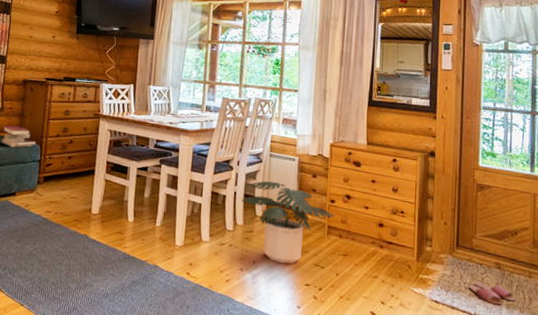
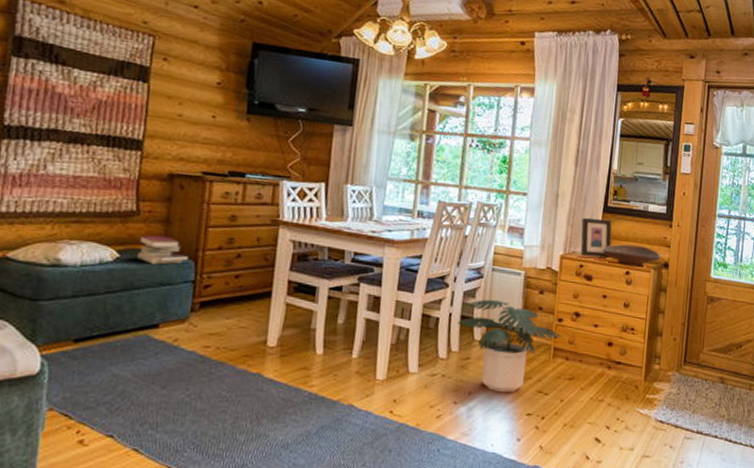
picture frame: none [348,110,378,147] -> present [580,217,612,258]
decorative bowl: none [369,134,426,156] -> present [602,244,661,268]
slippers: present [468,282,515,306] -> none [693,398,736,420]

